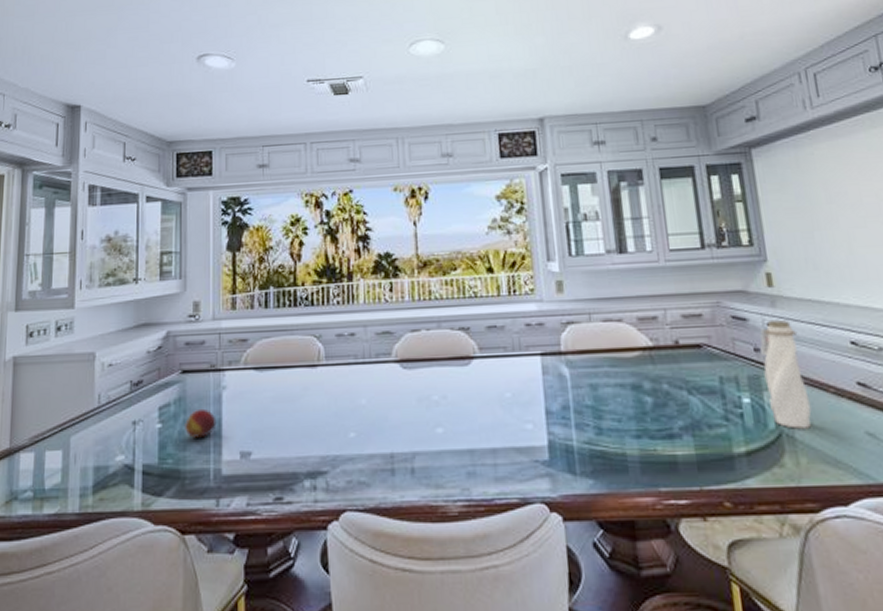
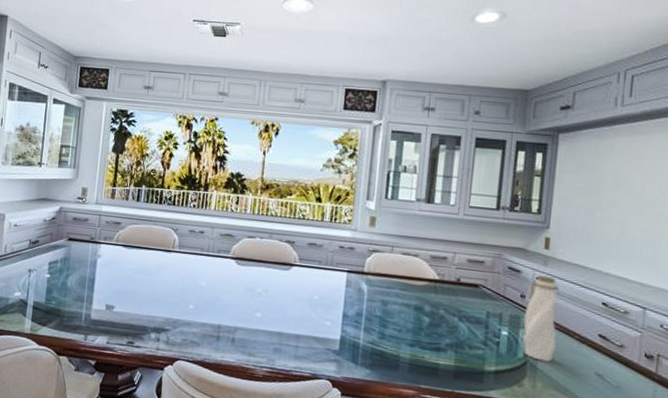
fruit: present [185,408,216,438] -> none [67,268,91,290]

